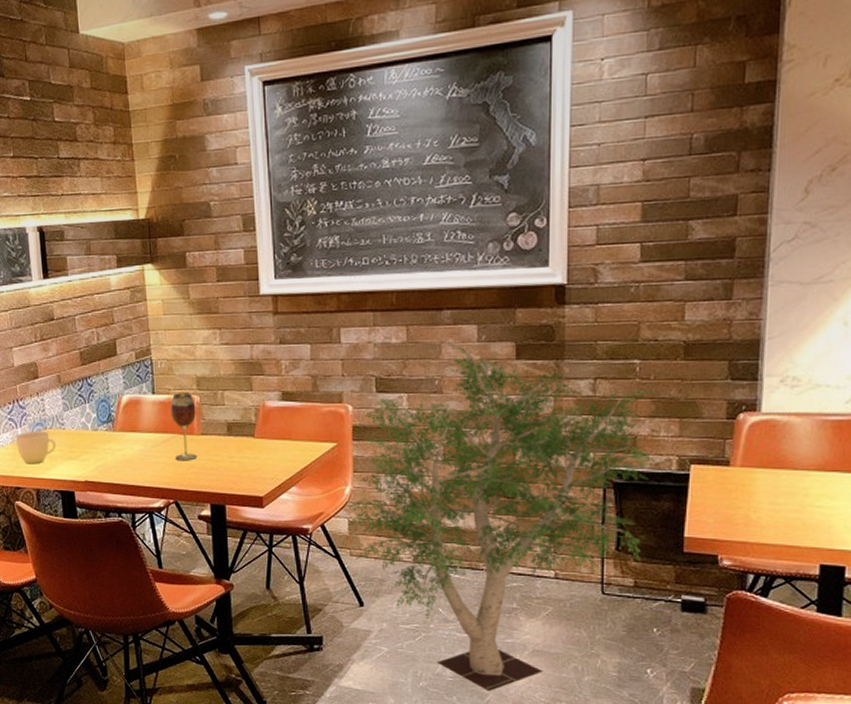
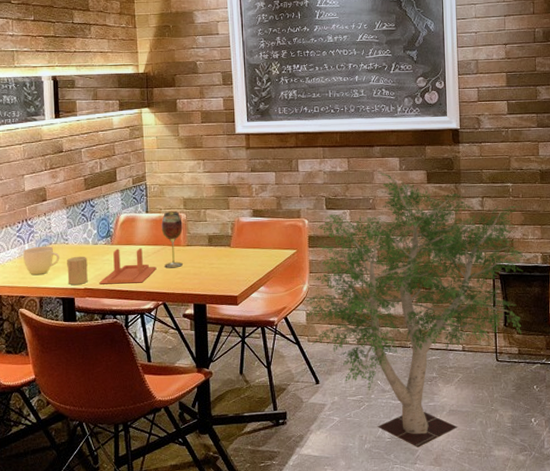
candle: none [64,443,89,477] -> present [67,256,88,286]
napkin holder: none [101,436,166,477] -> present [99,248,157,285]

